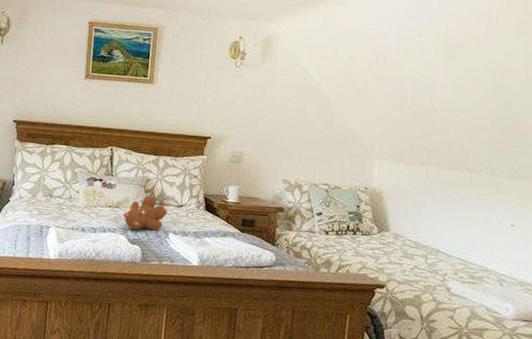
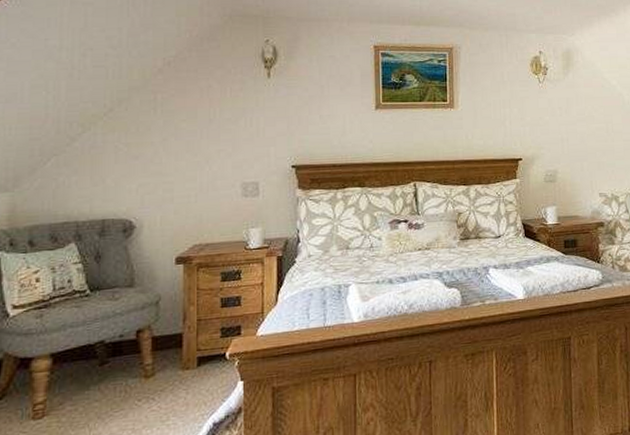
teddy bear: present [123,195,168,230] -> none [436,230,485,271]

